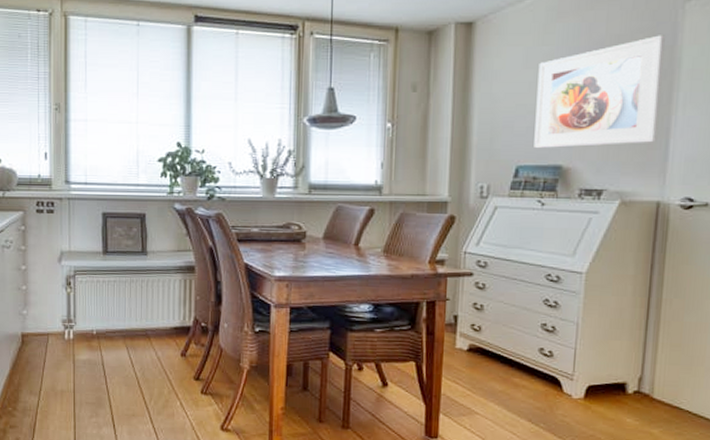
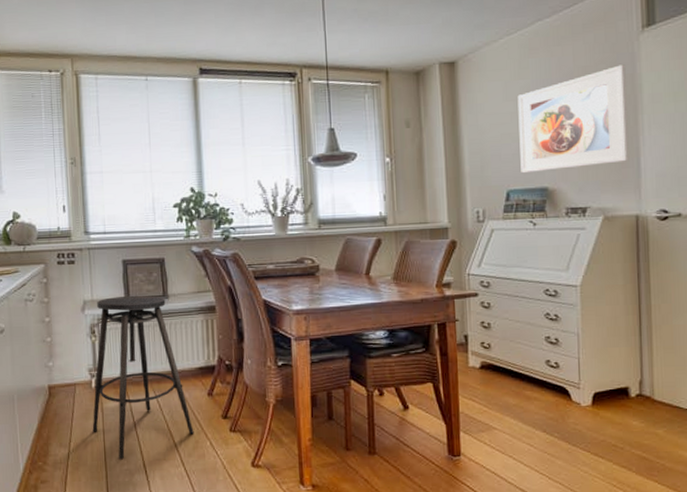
stool: none [63,249,165,412] -> present [92,295,194,460]

